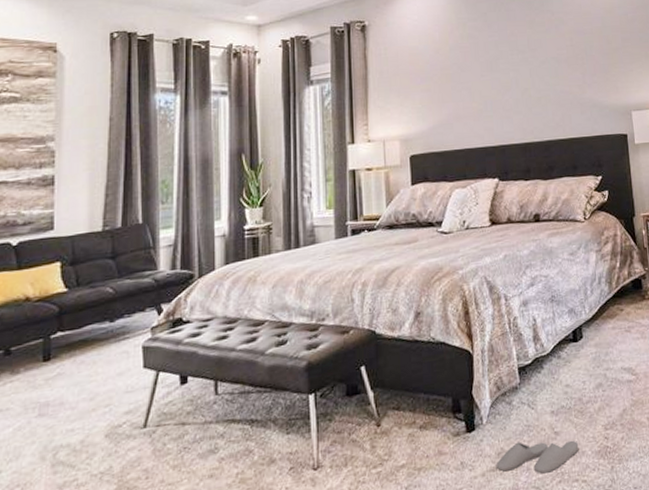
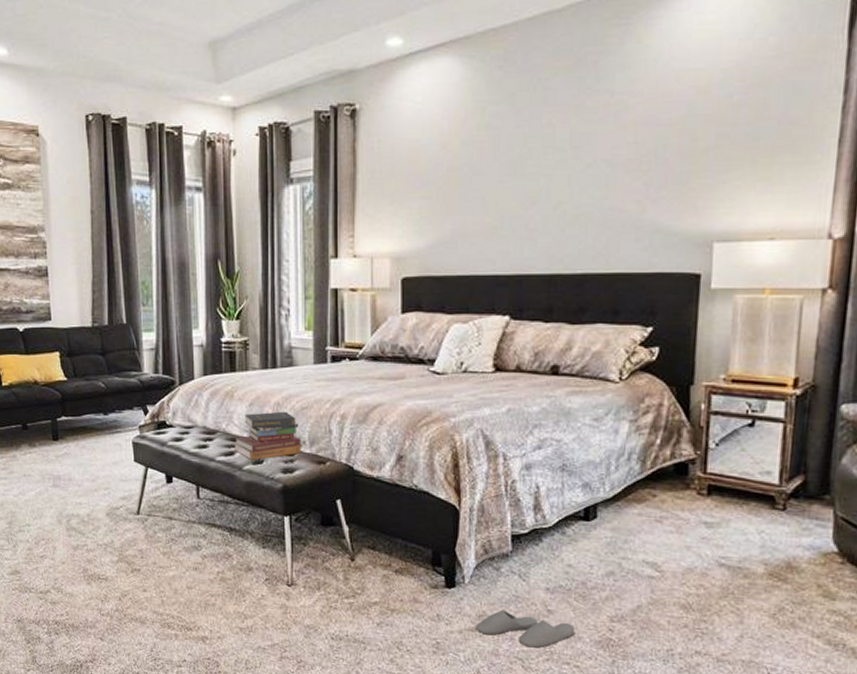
books: none [257,288,325,344] -> present [234,411,301,461]

